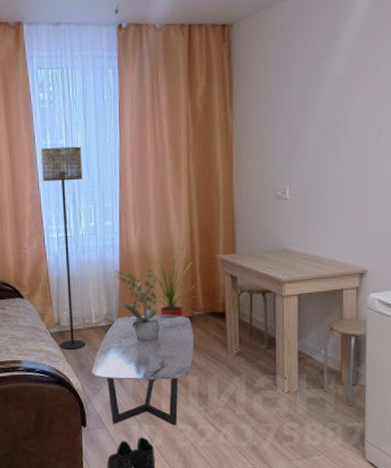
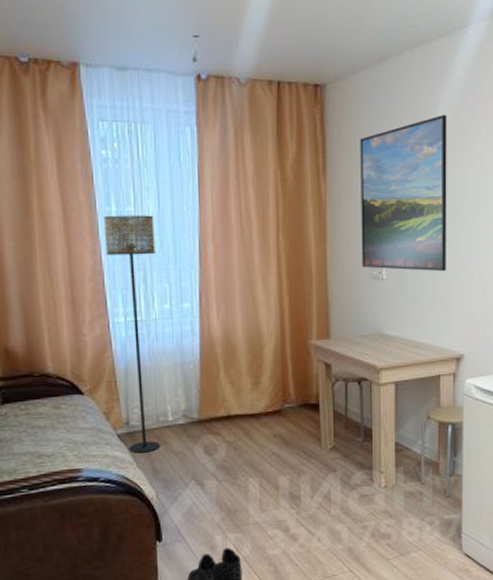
coffee table: present [91,315,194,426] -> none [167,409,285,536]
potted plant: present [116,265,177,341] -> none [195,353,266,439]
house plant: present [143,254,198,317] -> none [227,341,289,411]
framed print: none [265,43,350,191] -> present [360,114,447,272]

